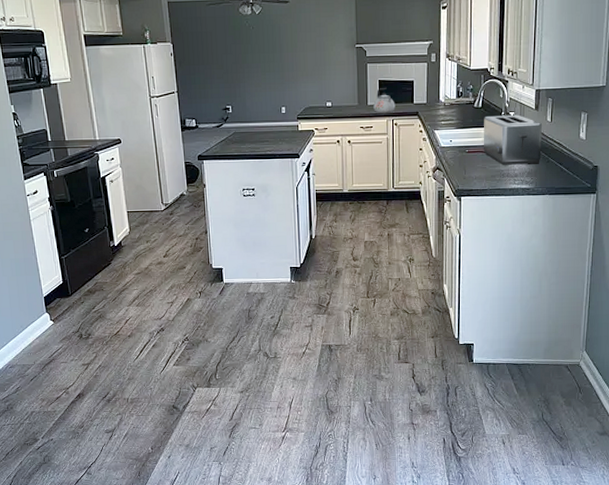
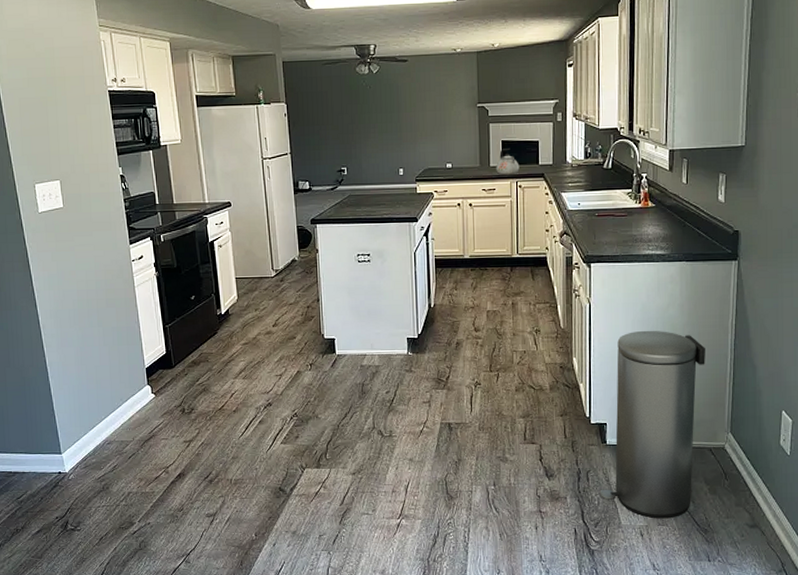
pedal bin: none [465,258,564,429] -> present [598,330,705,519]
toaster: present [483,114,543,165] -> none [613,176,678,230]

